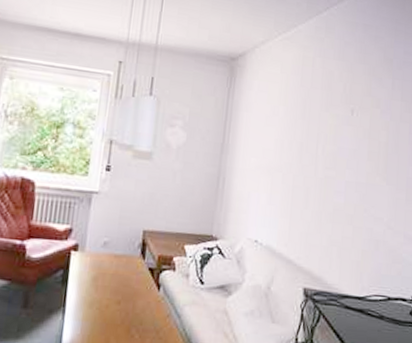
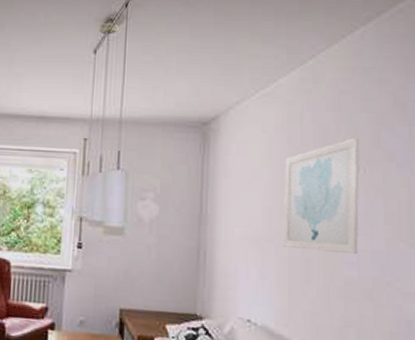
wall art: none [289,85,355,186] -> present [283,138,360,255]

